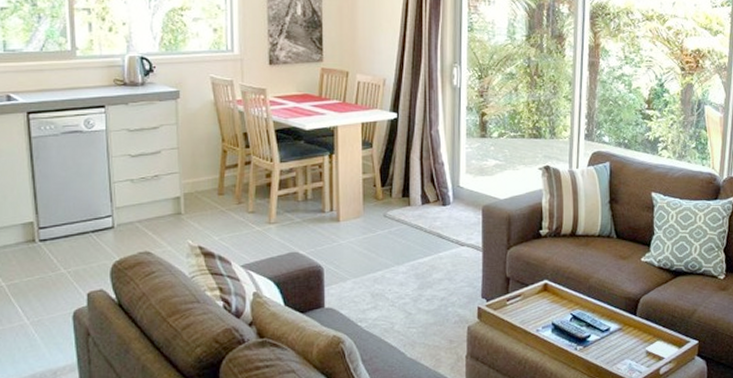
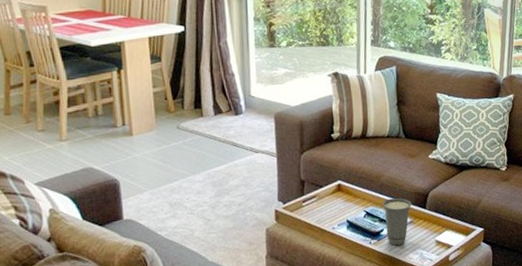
cup: none [590,301,622,354] -> present [382,197,412,246]

